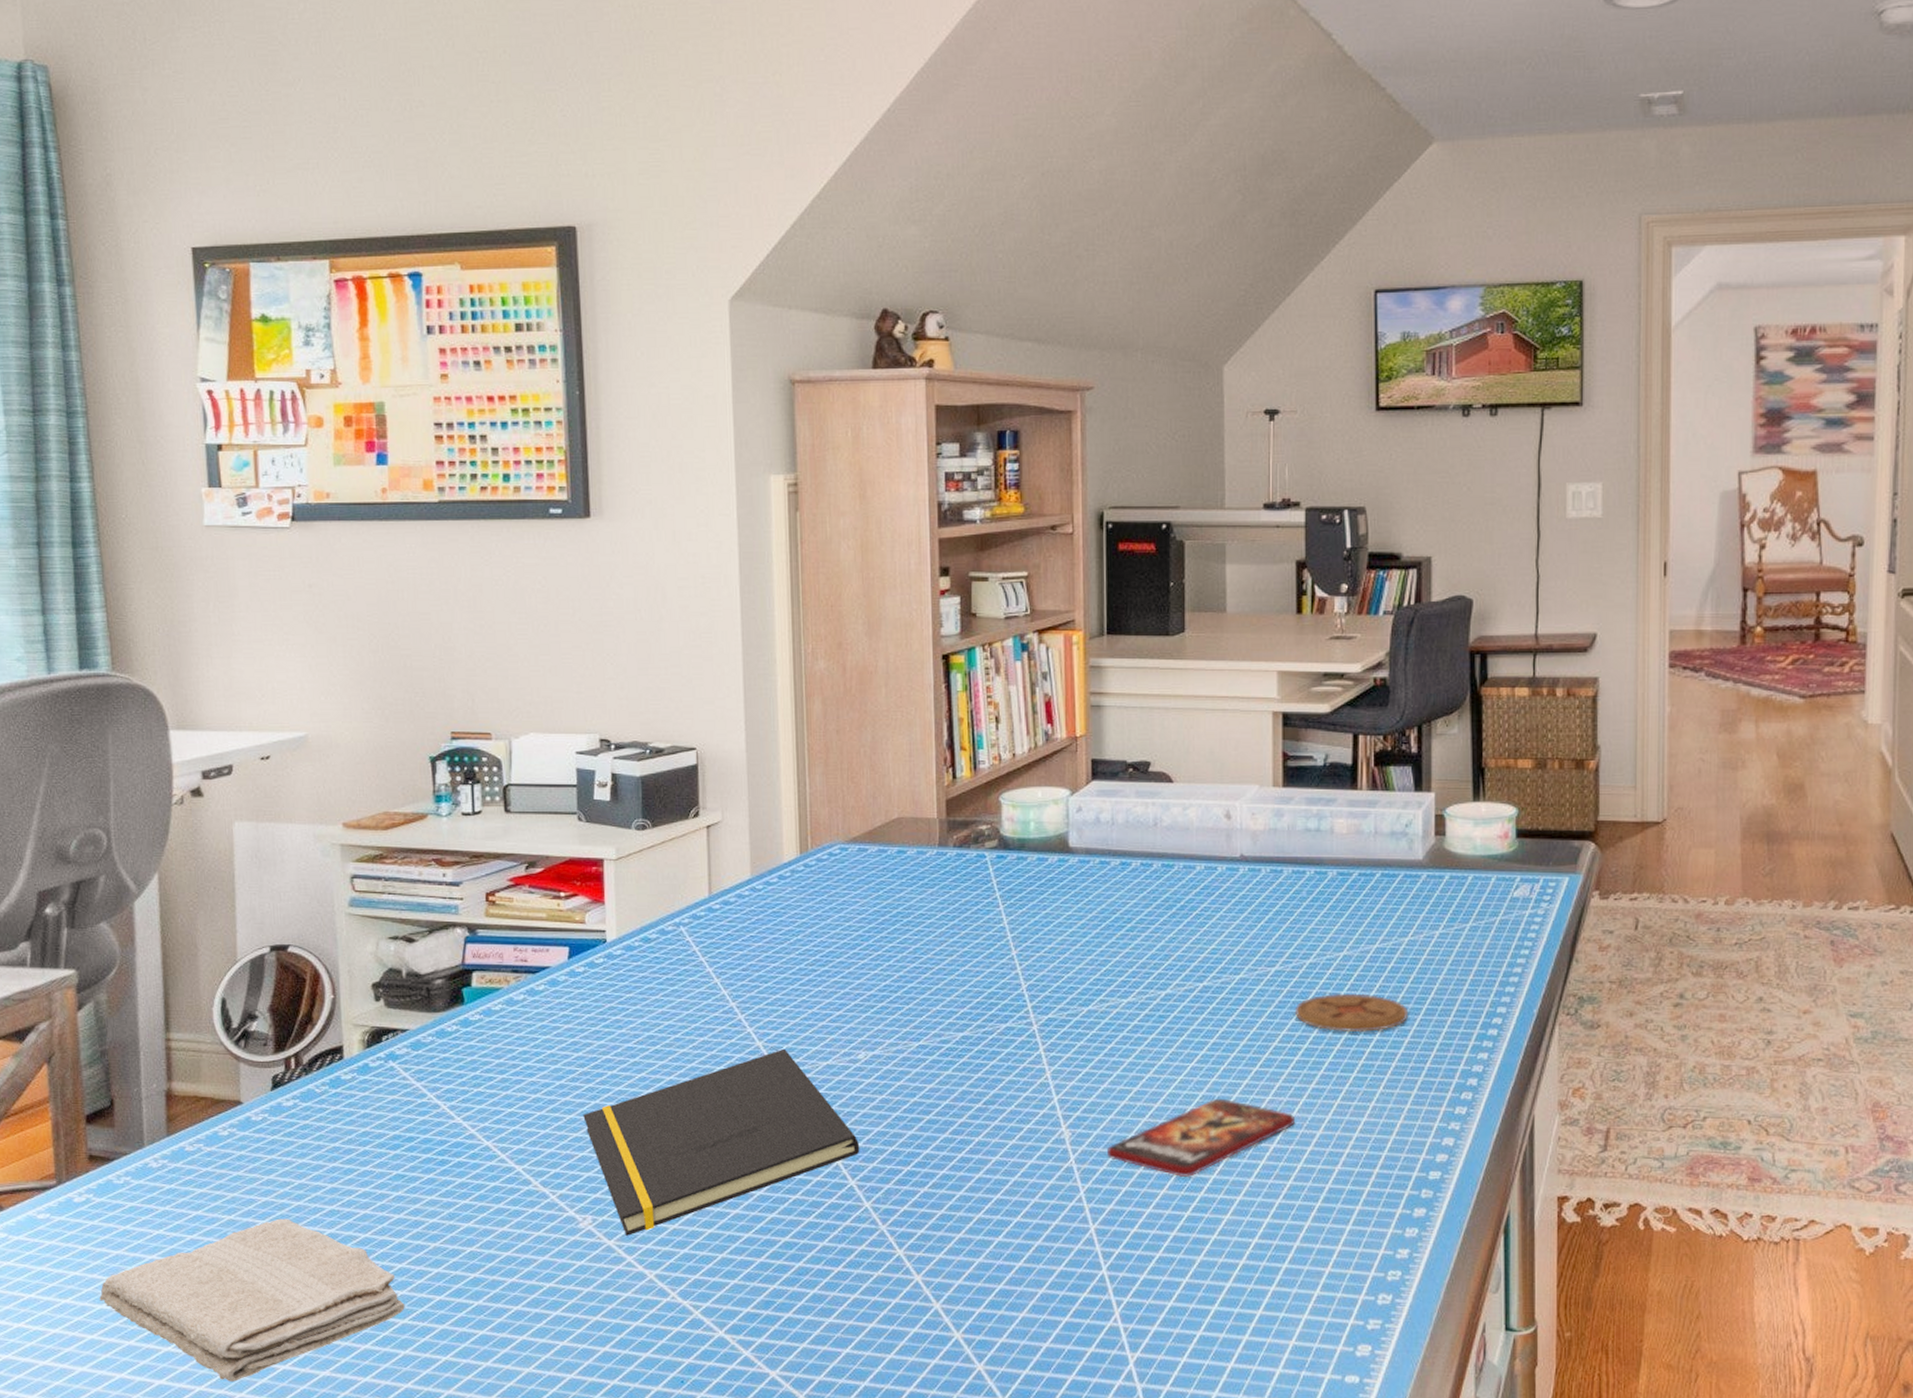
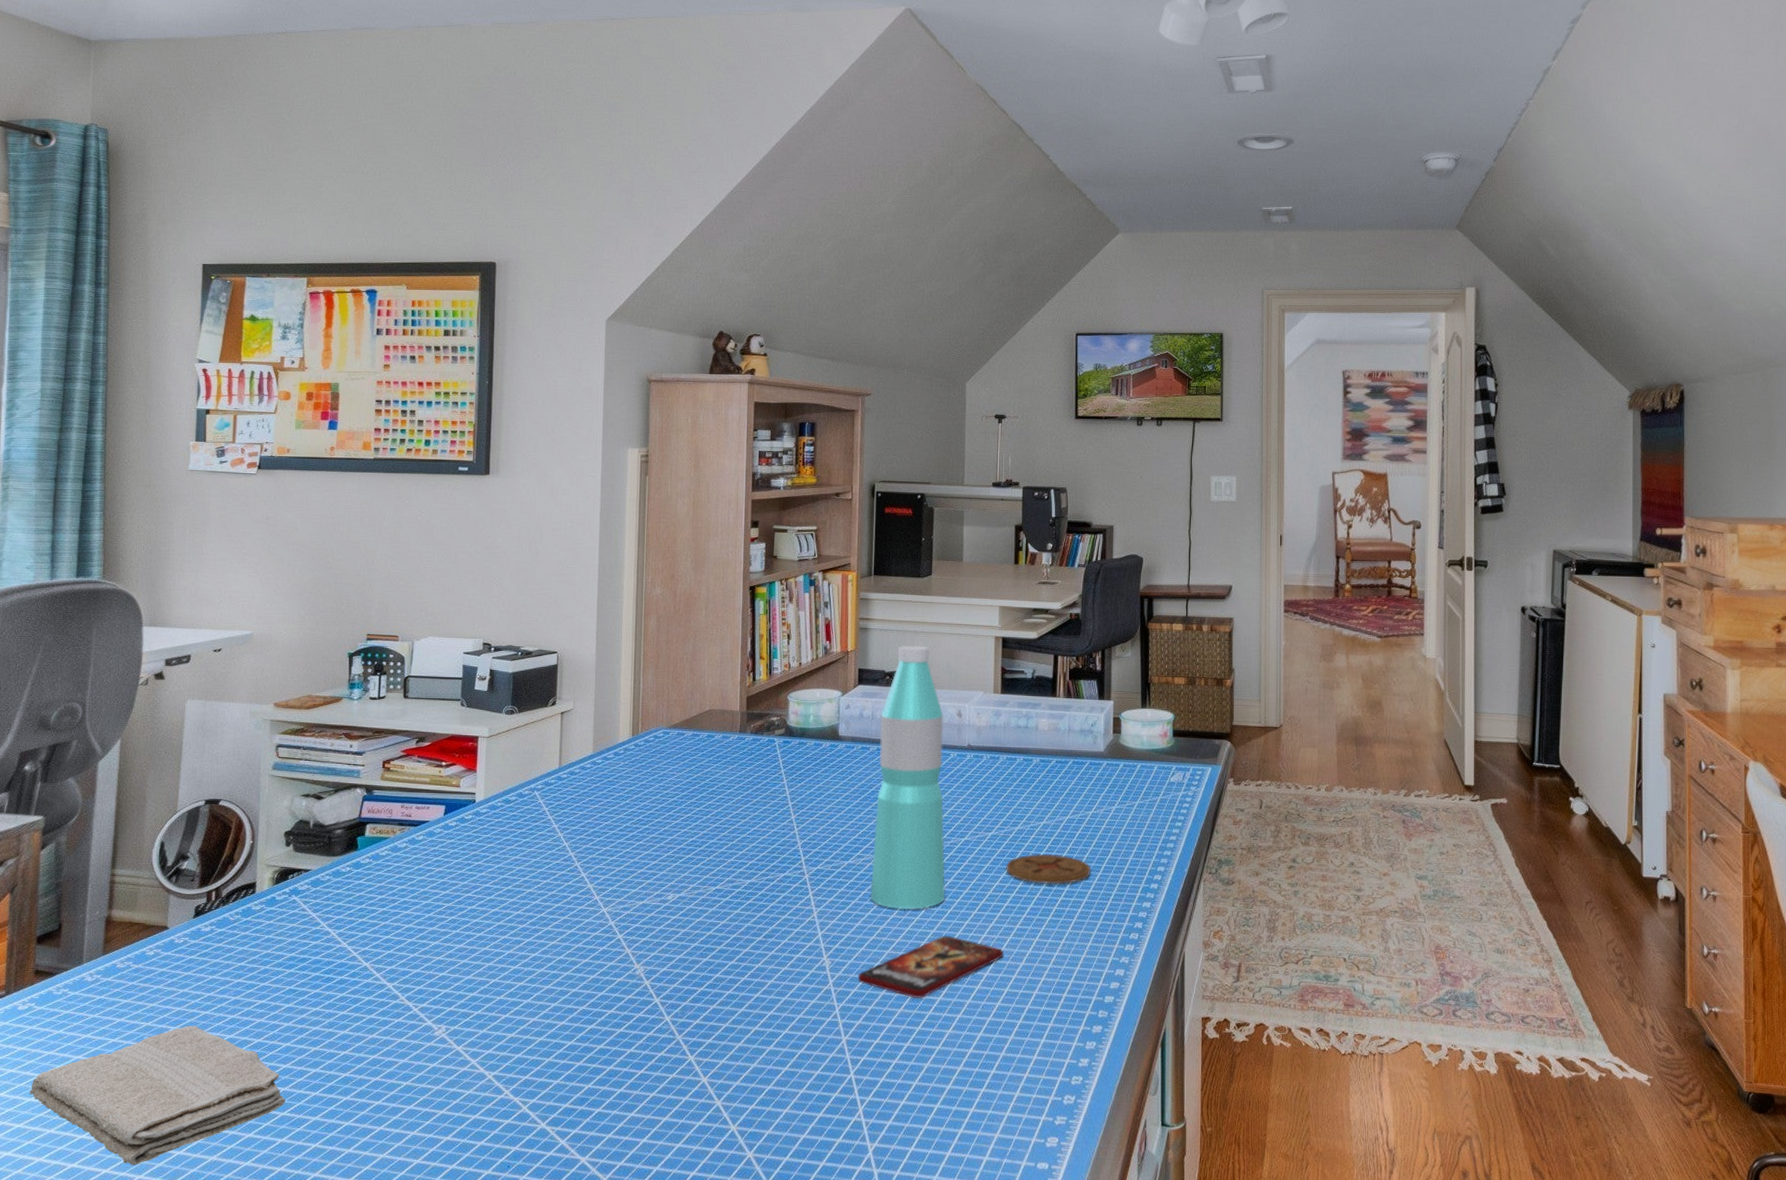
notepad: present [583,1049,860,1236] -> none [445,891,665,1043]
water bottle: none [1118,726,1216,1068] -> present [870,645,945,910]

